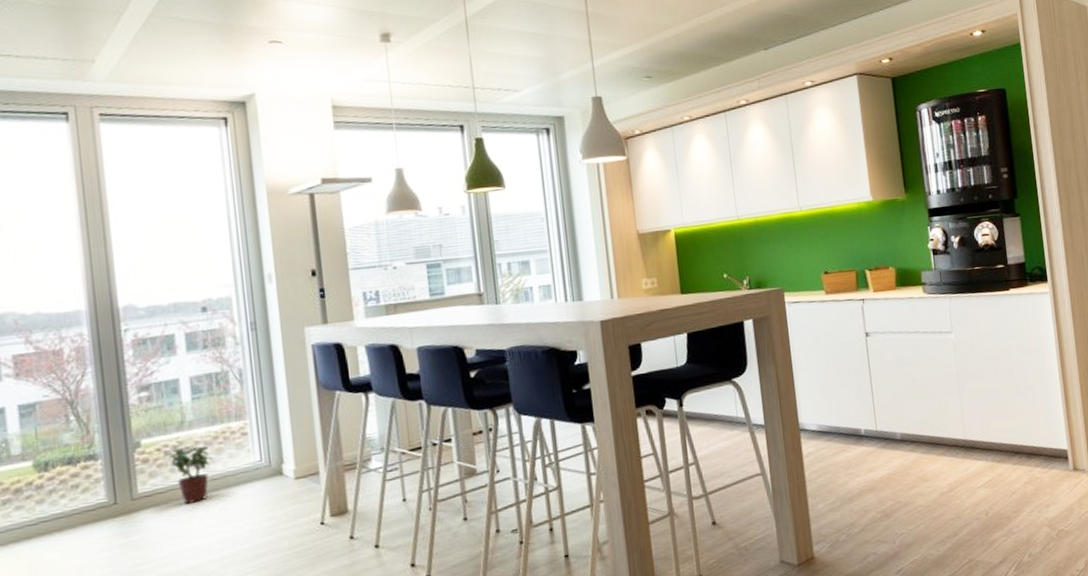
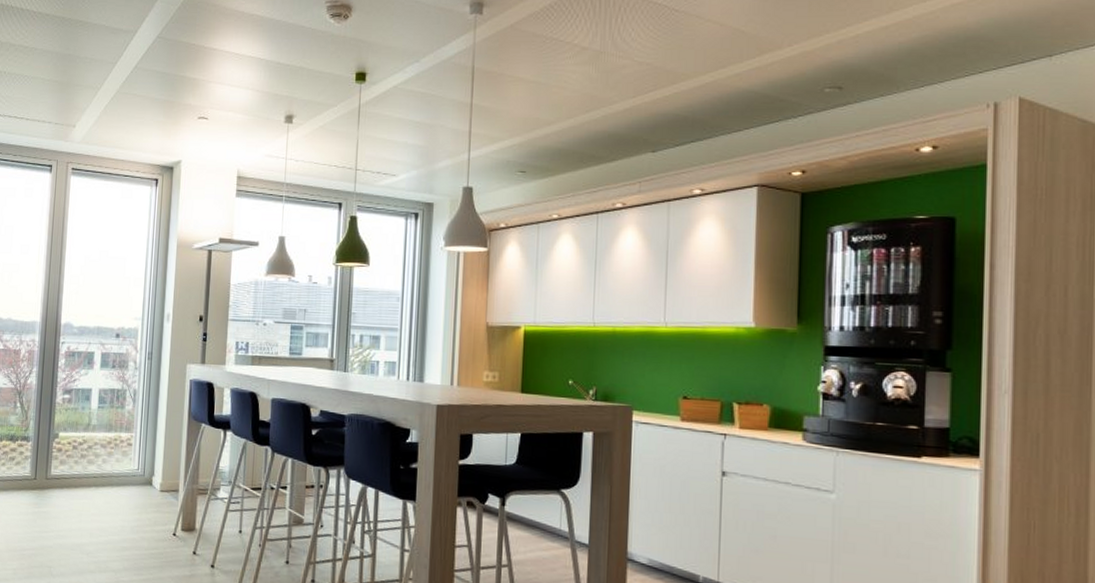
potted plant: present [170,445,212,504] -> none [76,444,104,493]

